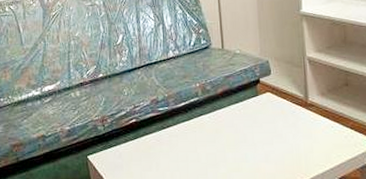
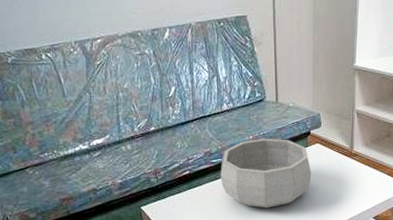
decorative bowl: none [167,86,264,163] -> present [220,138,311,208]

